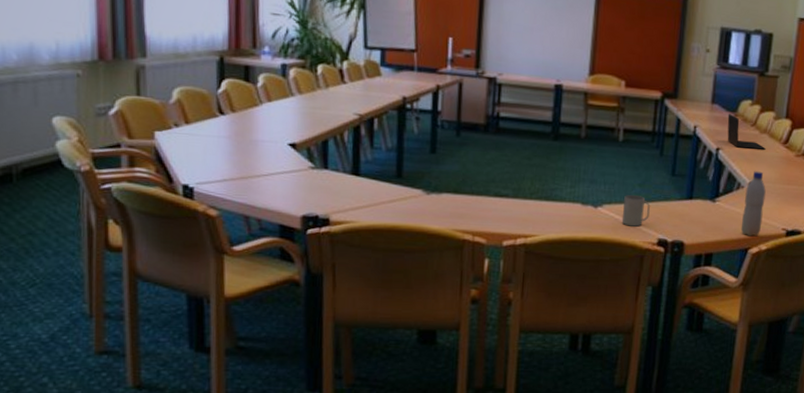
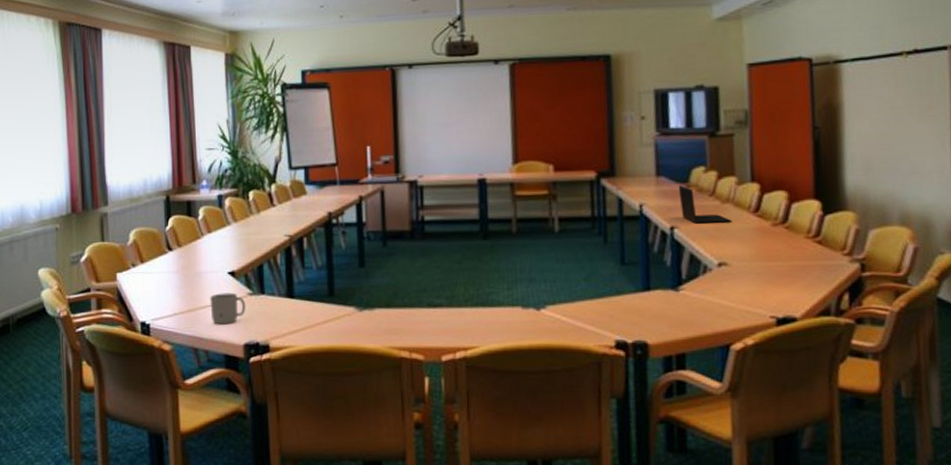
mug: none [266,163,307,196] -> present [210,292,246,325]
mug: present [621,194,650,227] -> none [569,291,601,329]
water bottle: present [741,171,766,237] -> none [715,249,743,329]

